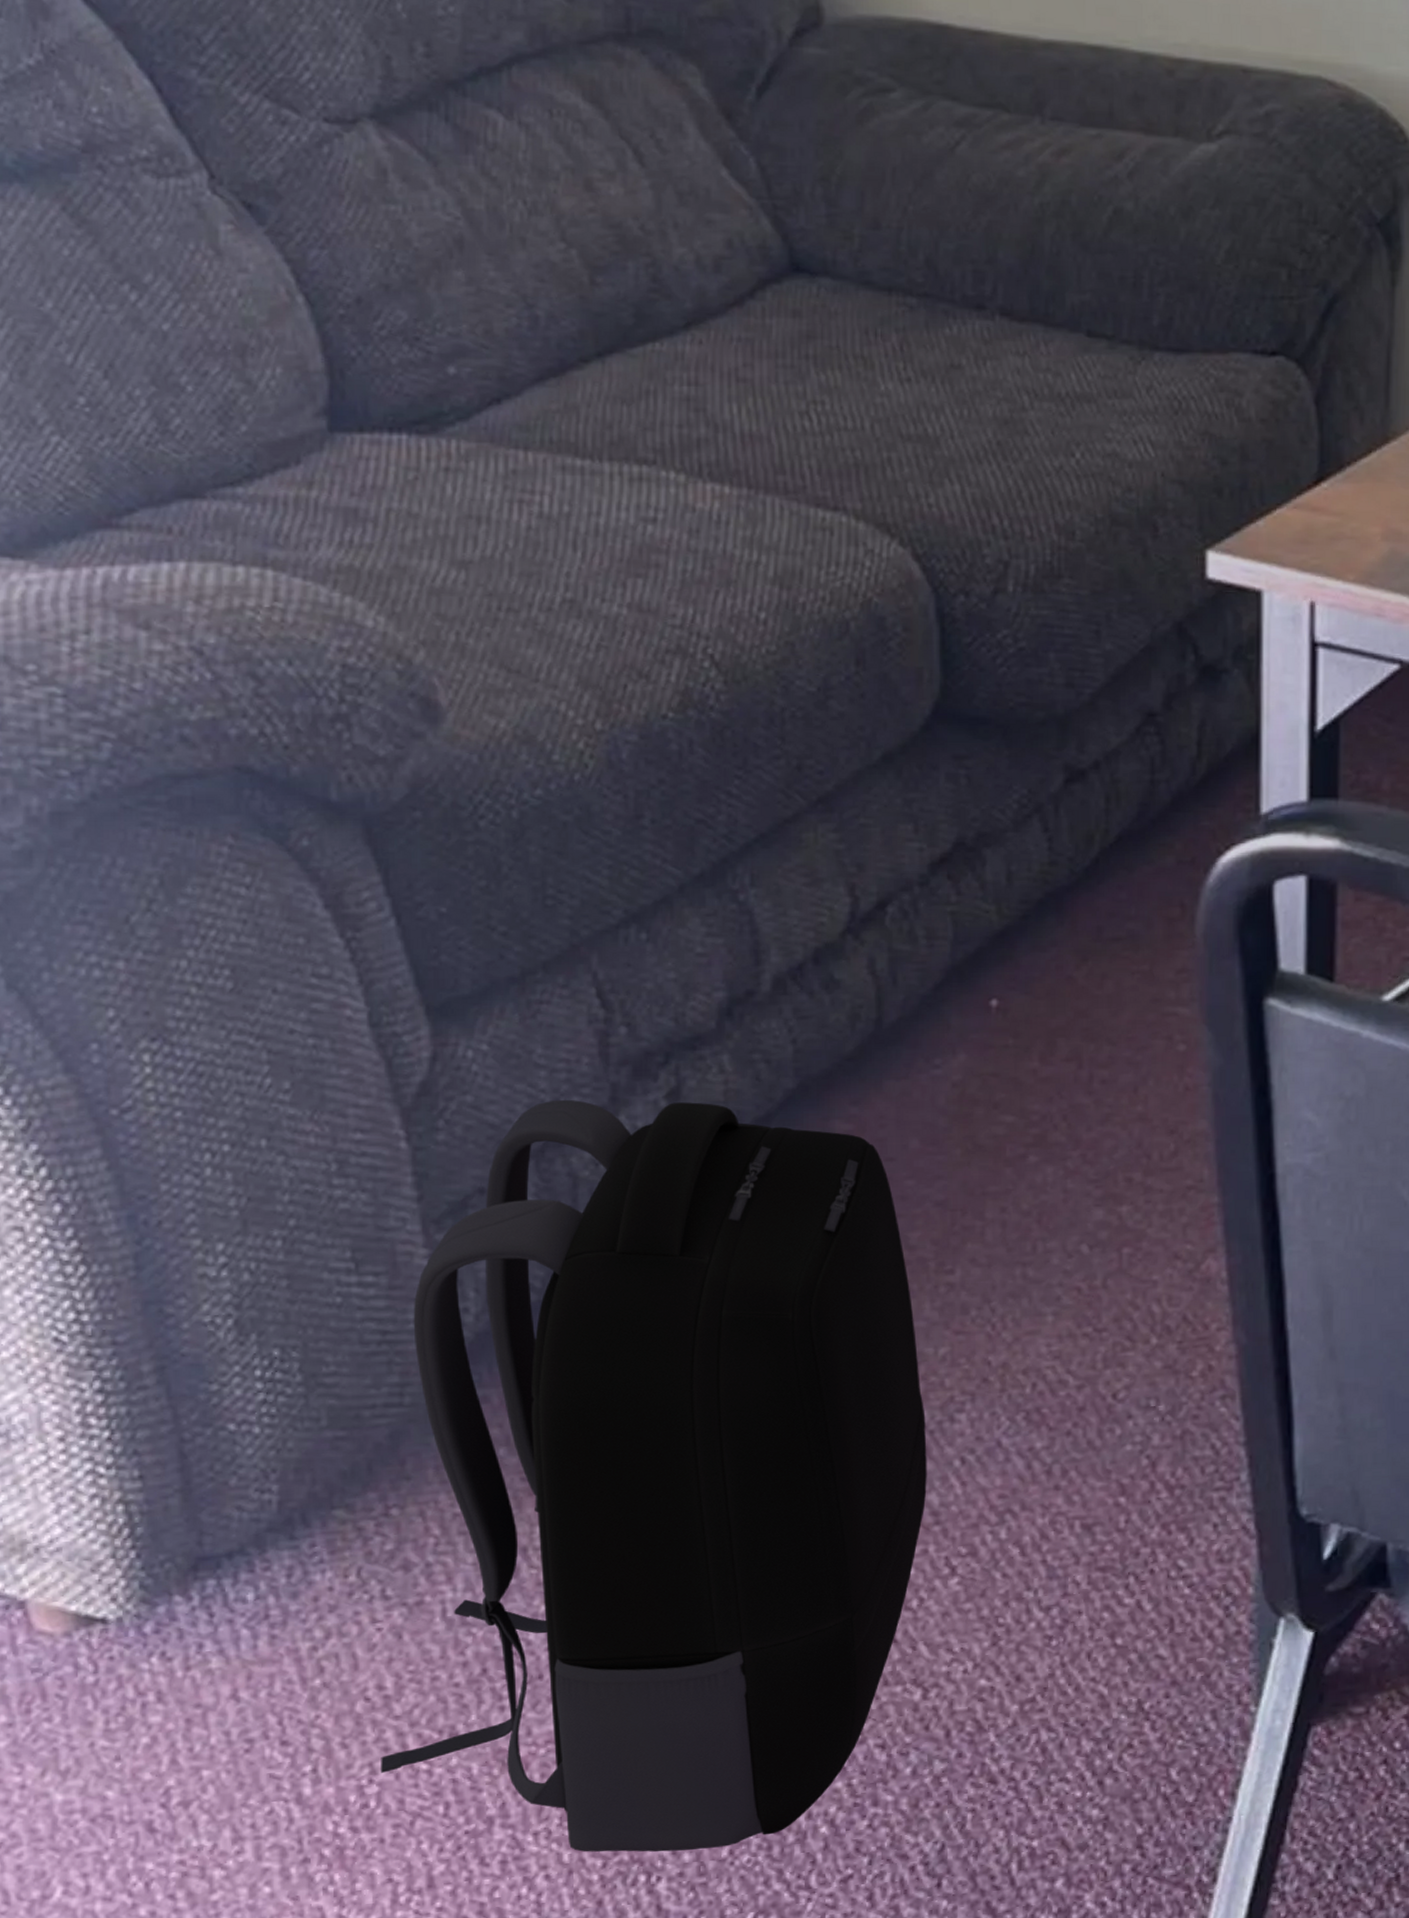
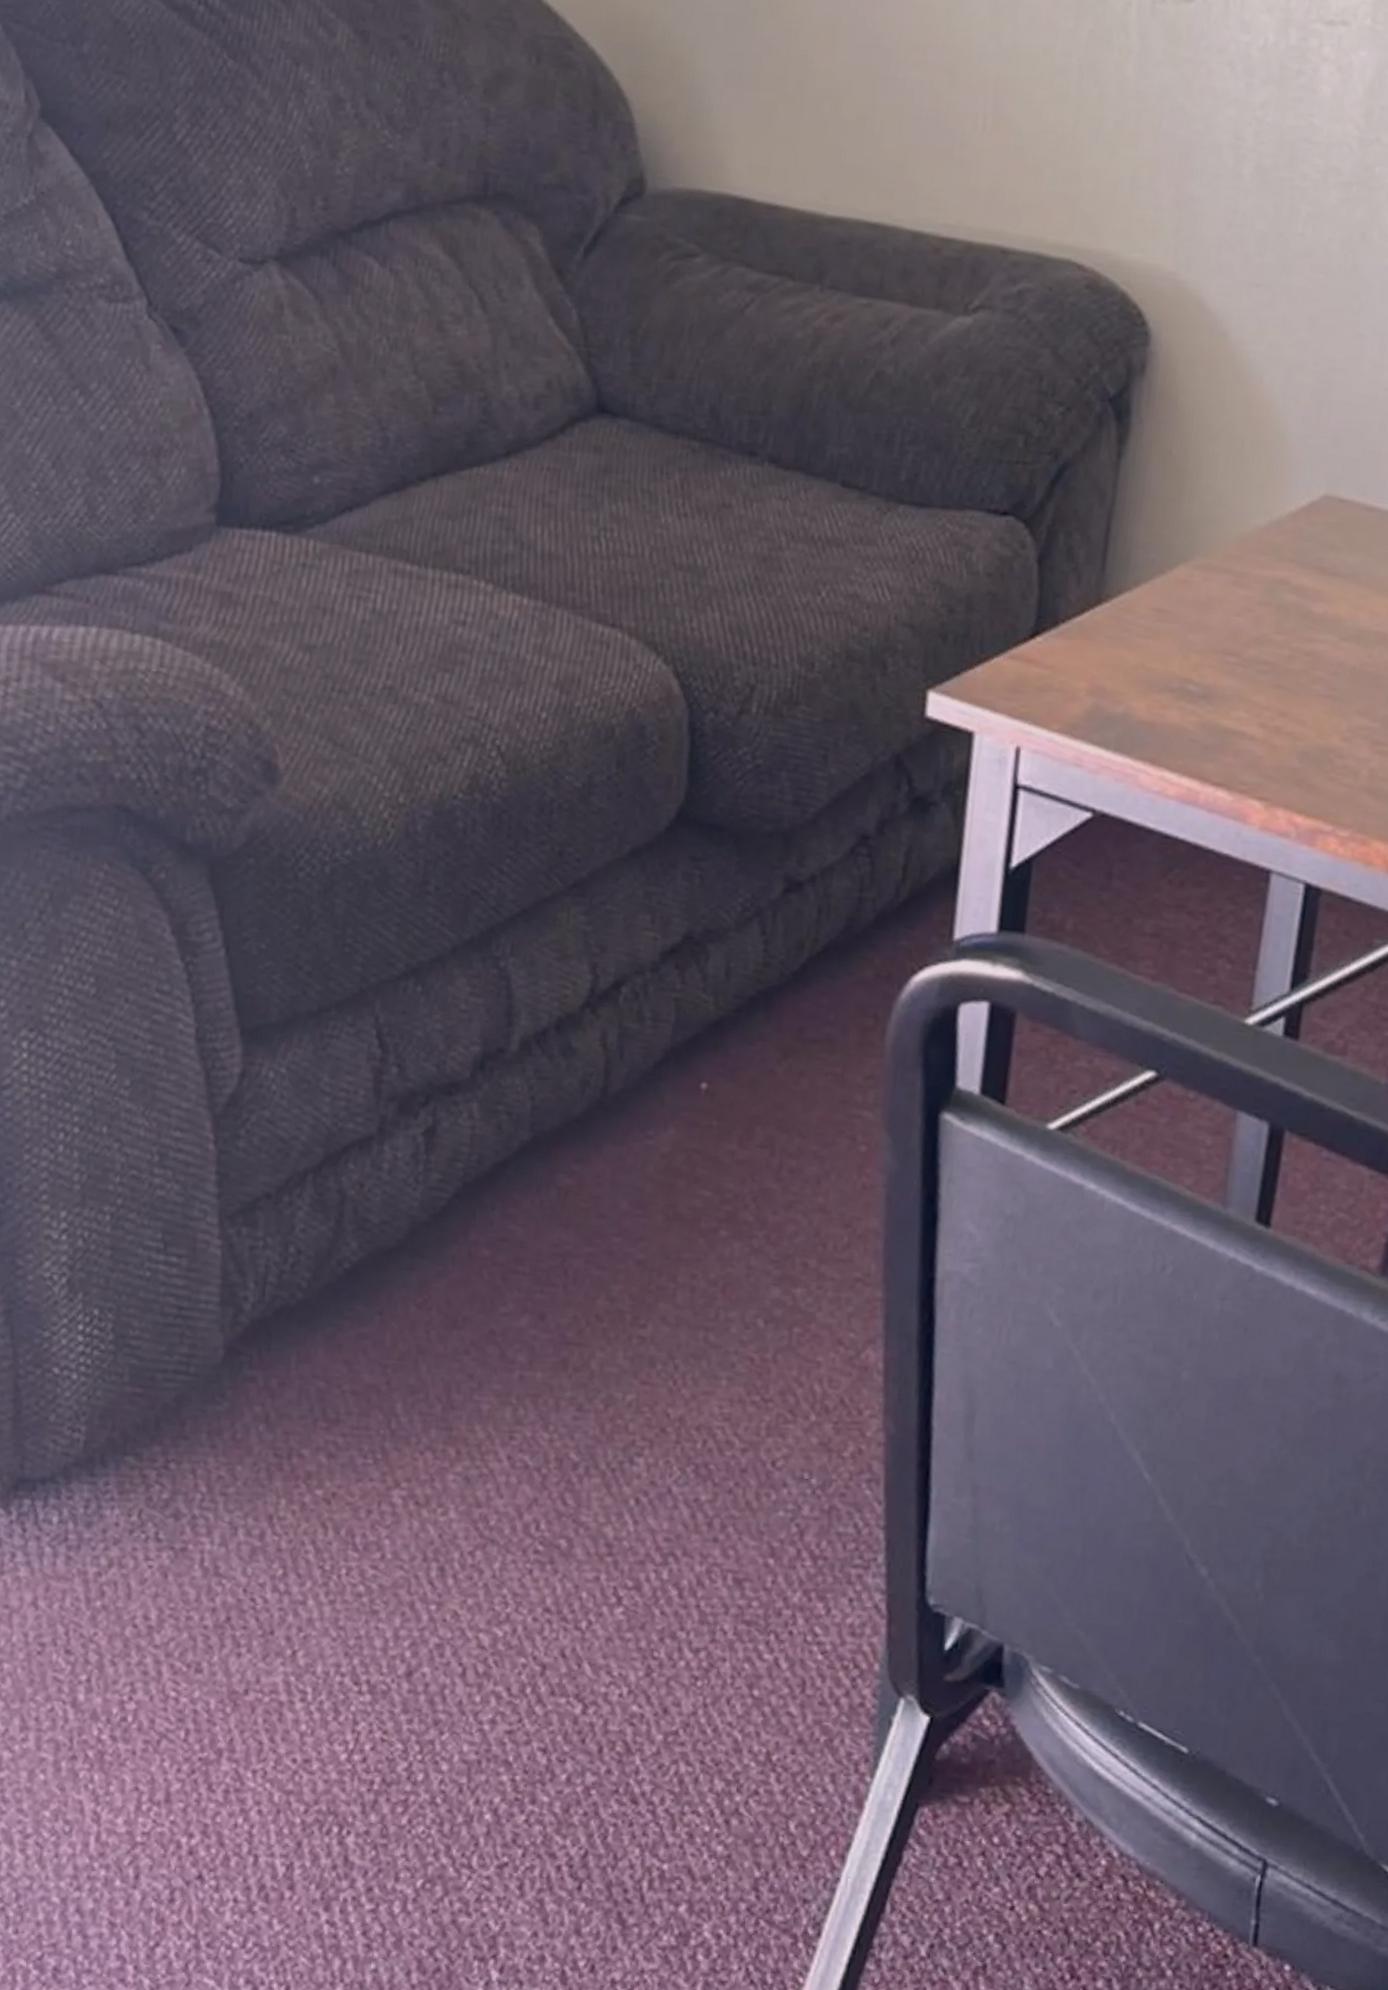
backpack: present [380,1099,927,1852] -> none [138,1124,610,1815]

